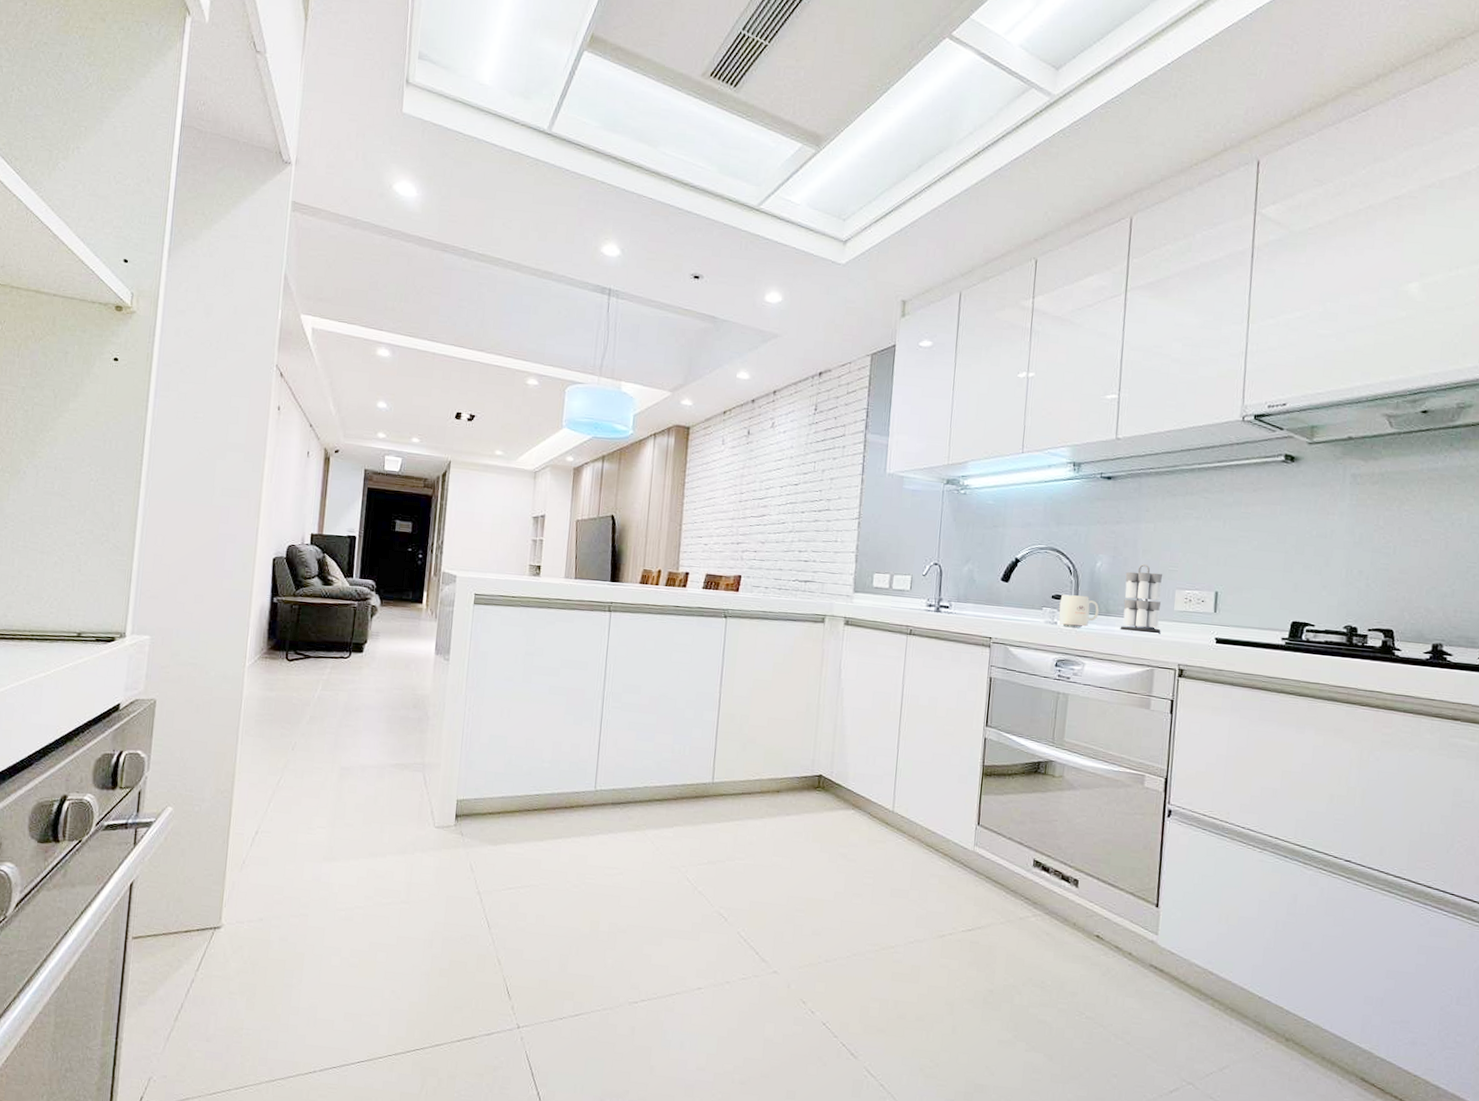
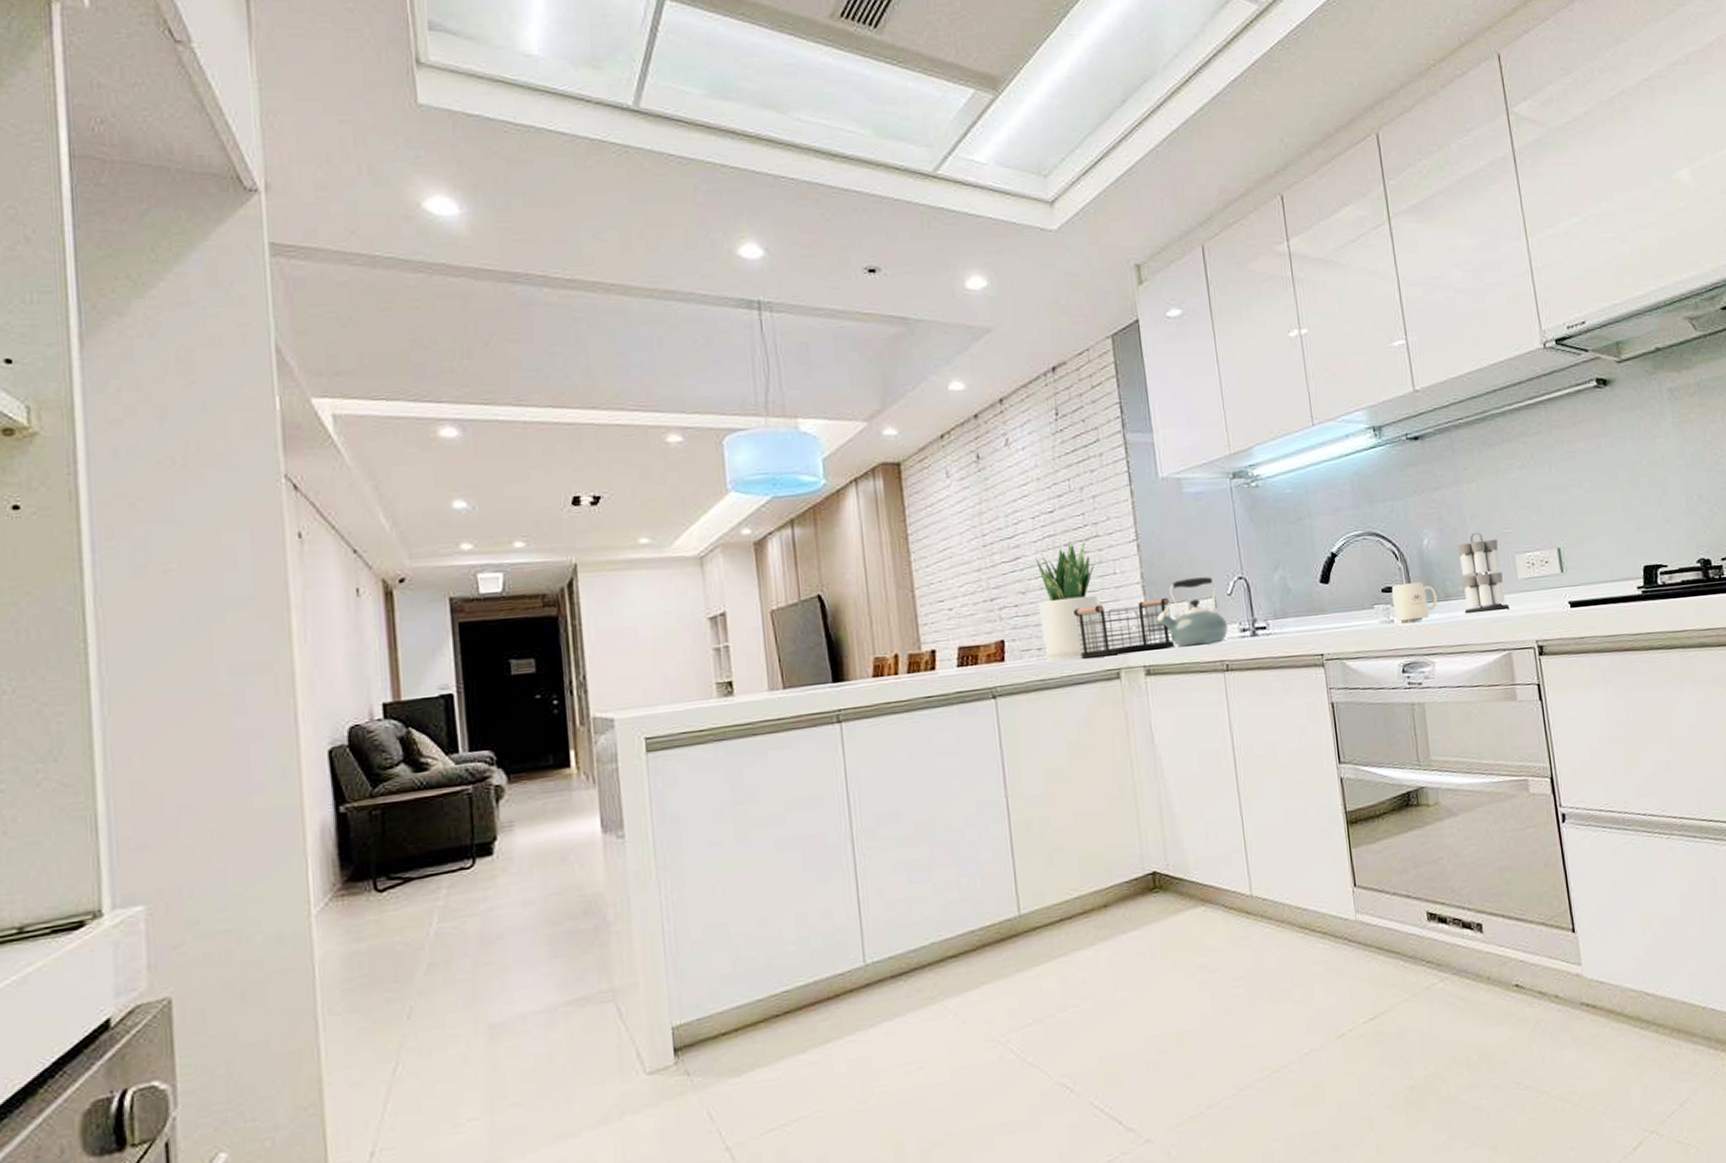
planter: none [771,509,823,601] -> present [1035,541,1102,661]
dish rack: none [797,562,875,608] -> present [1073,597,1175,659]
kettle: none [862,556,918,612] -> present [1156,577,1228,648]

